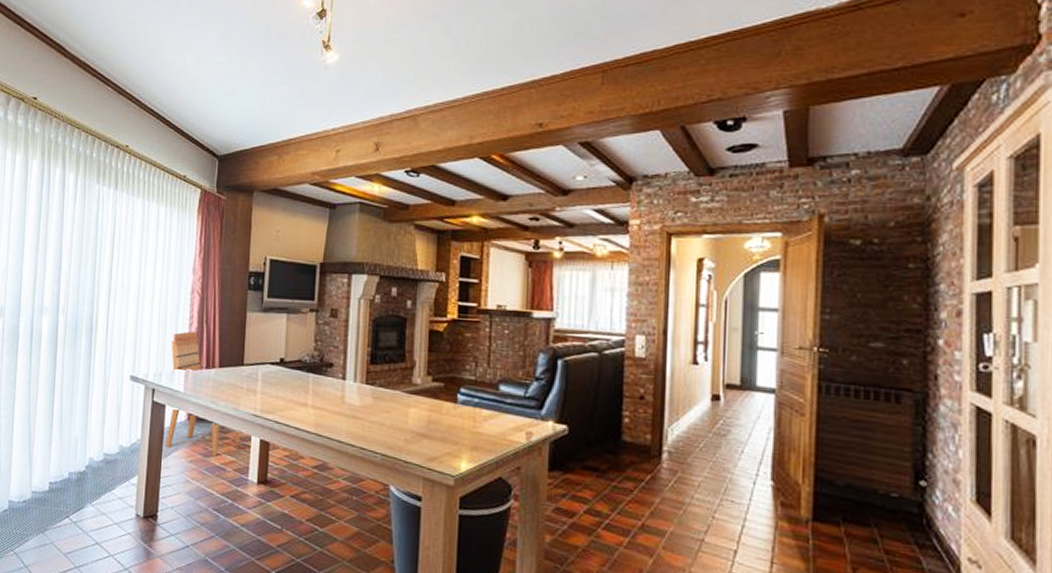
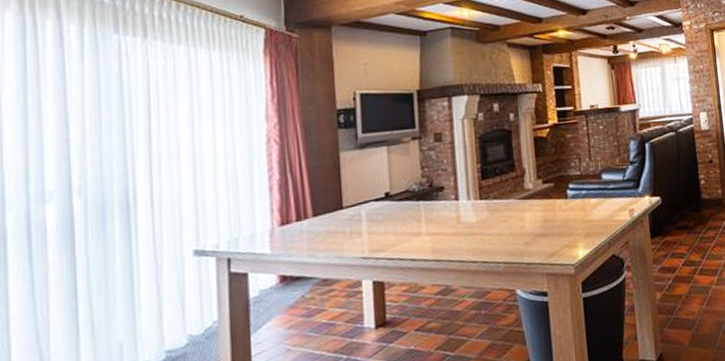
chair: present [165,331,241,456] -> none [247,184,350,321]

